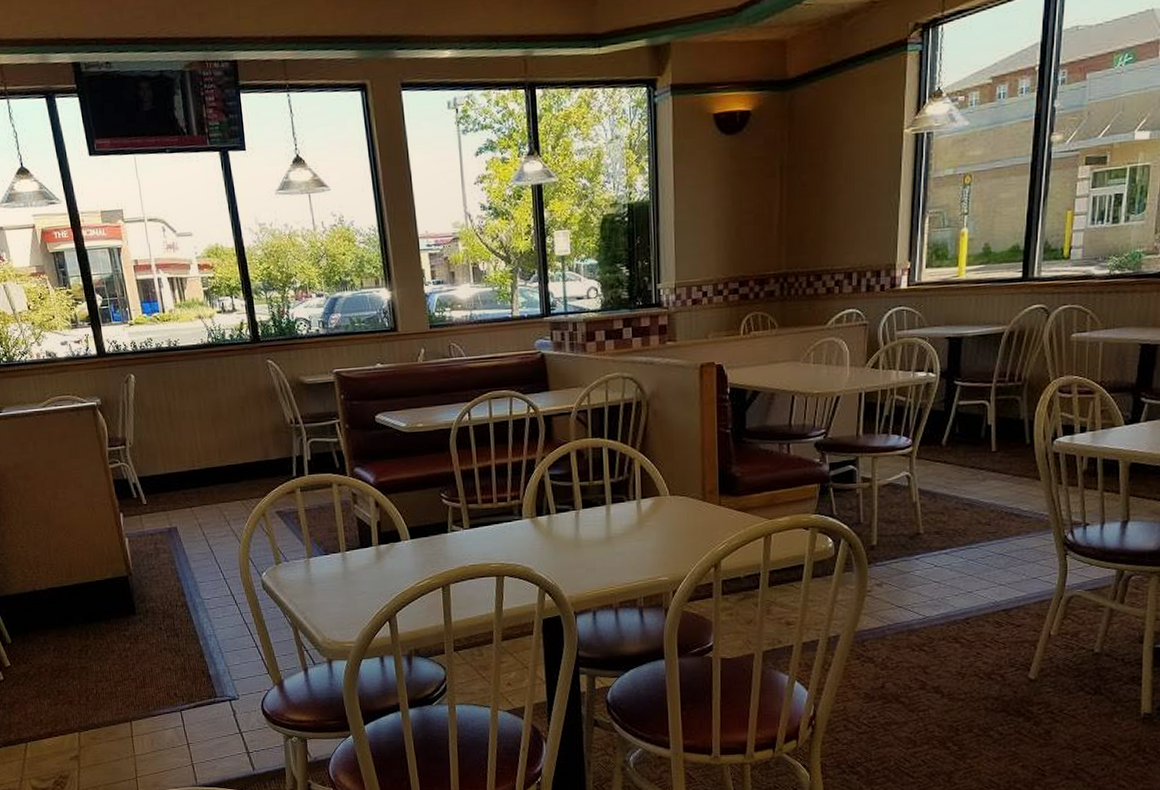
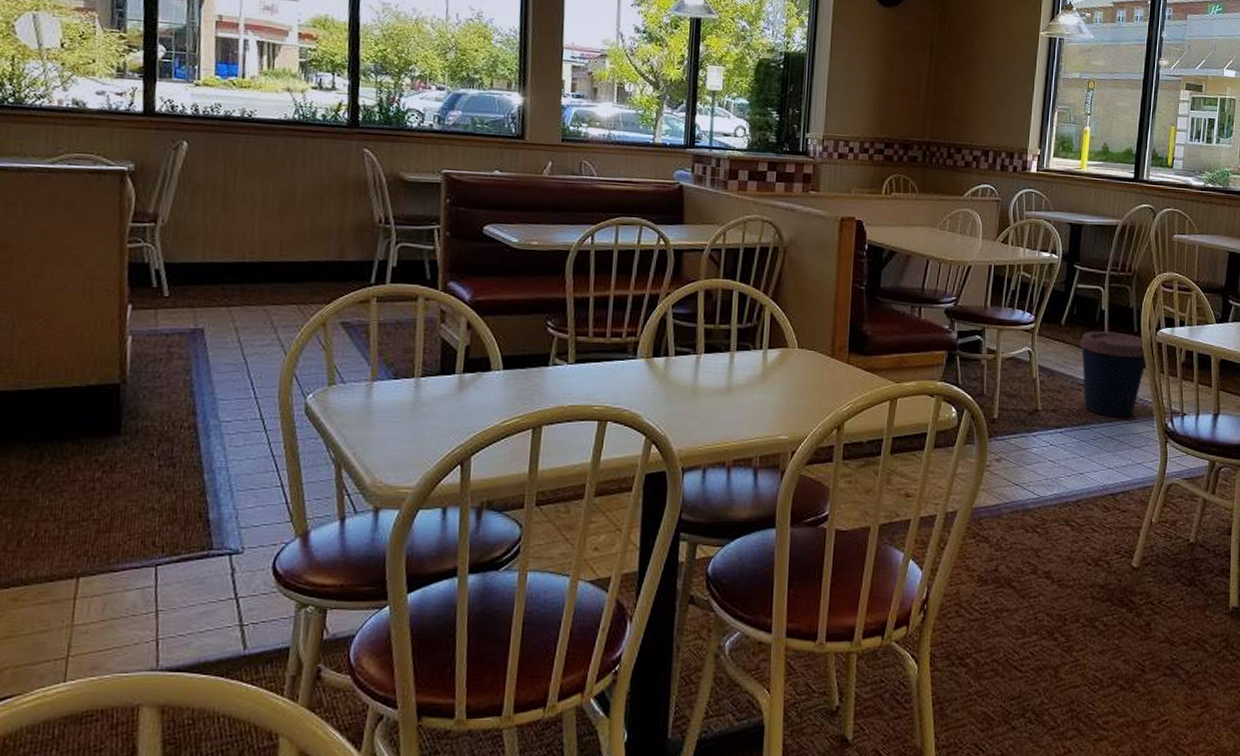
coffee cup: none [963,446,1042,534] -> present [1079,331,1147,418]

